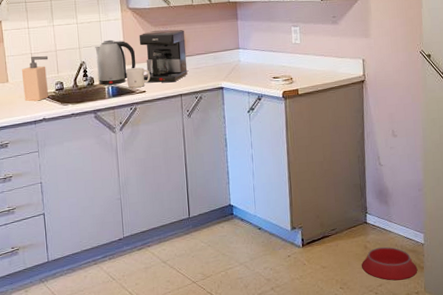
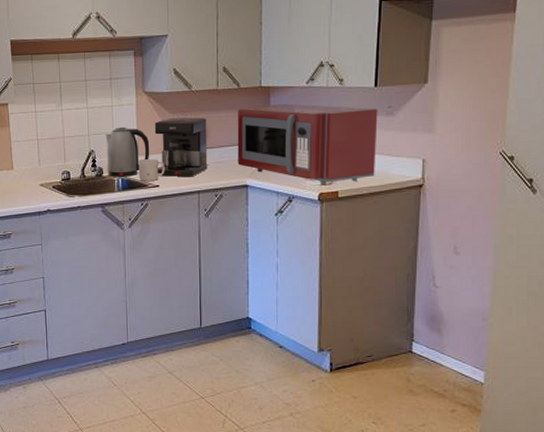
soap dispenser: present [21,55,49,101] -> none [26,142,56,191]
microwave: none [211,16,327,85] -> present [237,103,378,186]
pet bowl: present [362,246,418,281] -> none [402,381,473,422]

